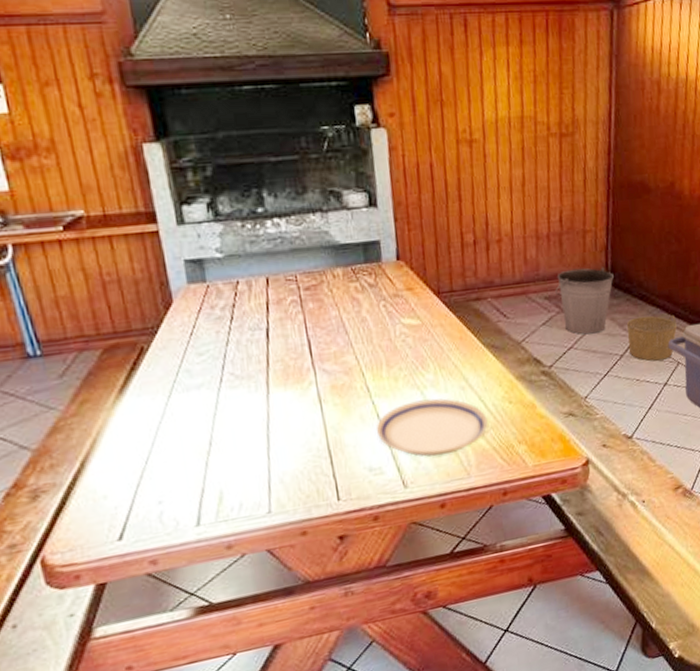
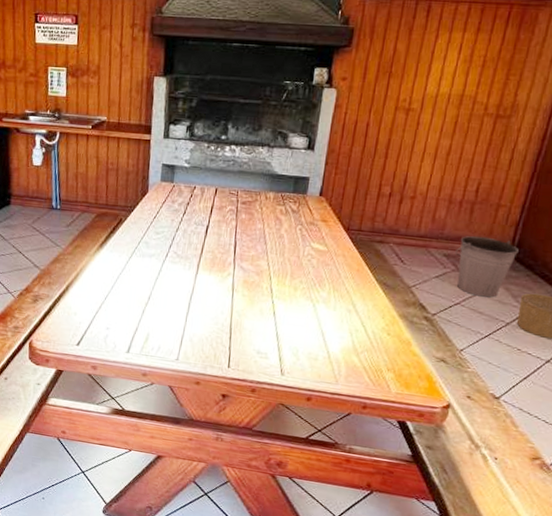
plate: present [376,398,488,457] -> none [270,310,365,360]

